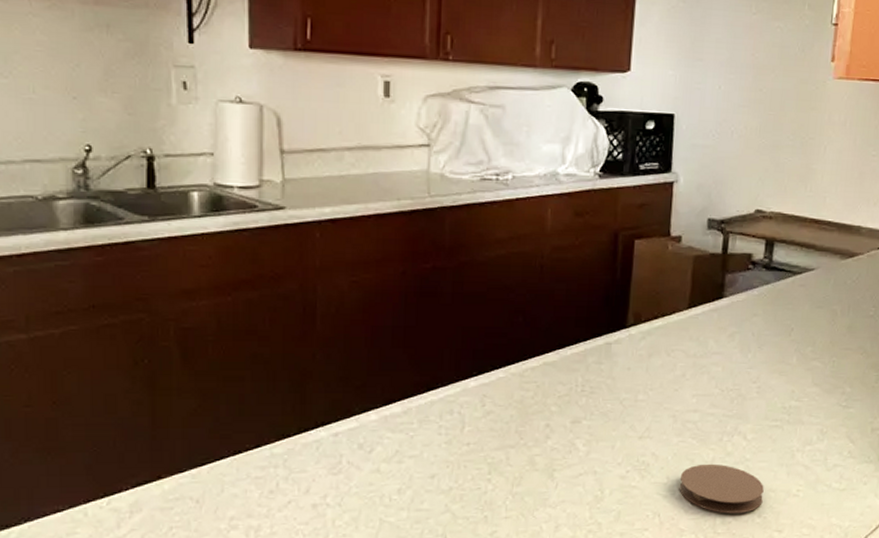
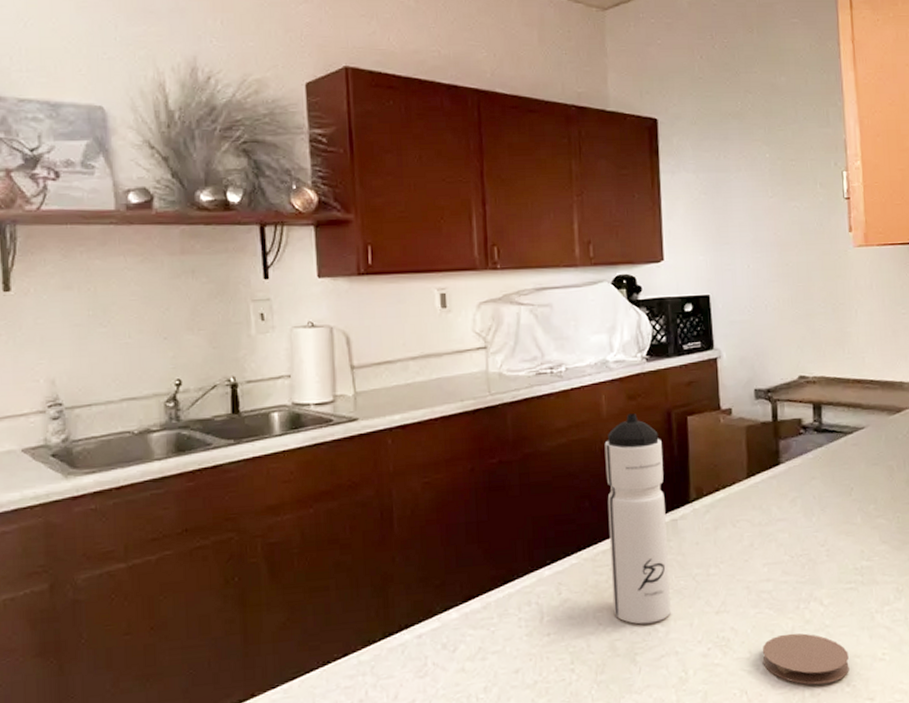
water bottle: none [536,231,605,442] -> present [604,413,671,624]

